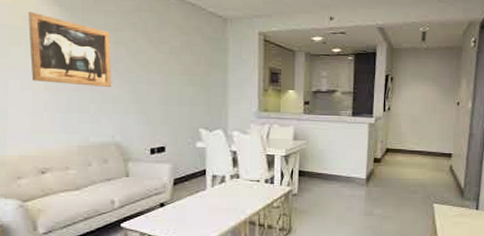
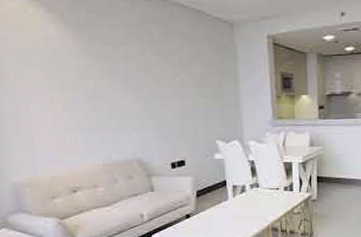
wall art: present [27,11,112,87] -> none [35,32,127,105]

